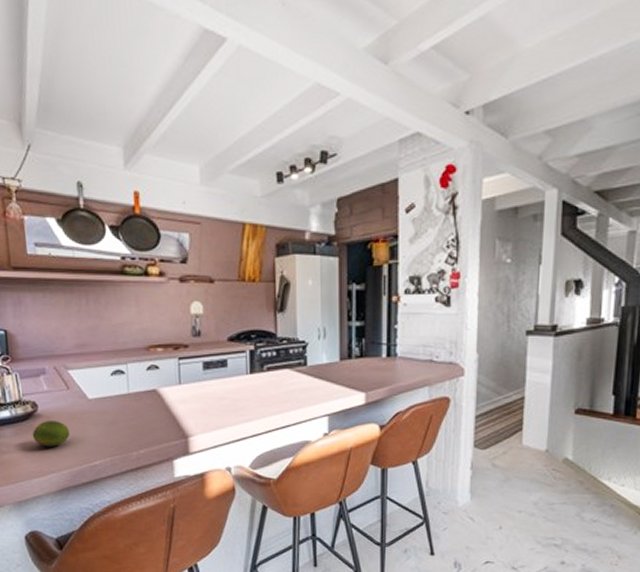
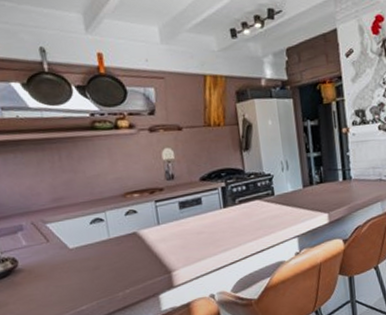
fruit: present [32,421,70,447] -> none [14,273,54,300]

